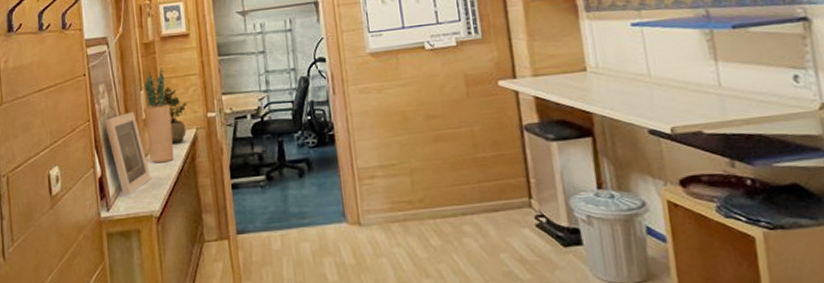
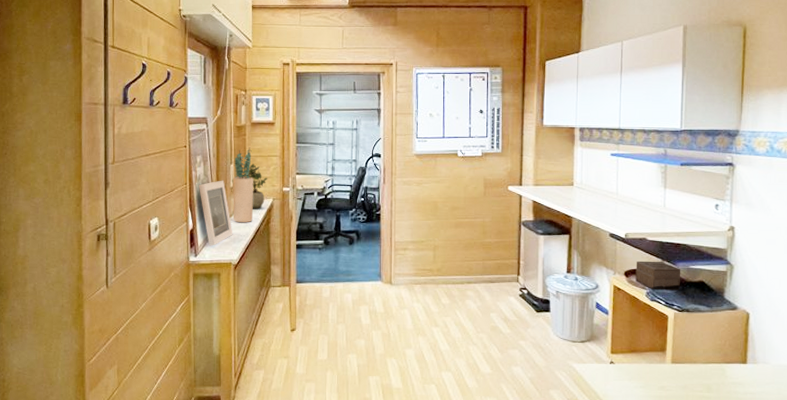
decorative box: none [693,161,765,203] -> present [635,260,681,291]

